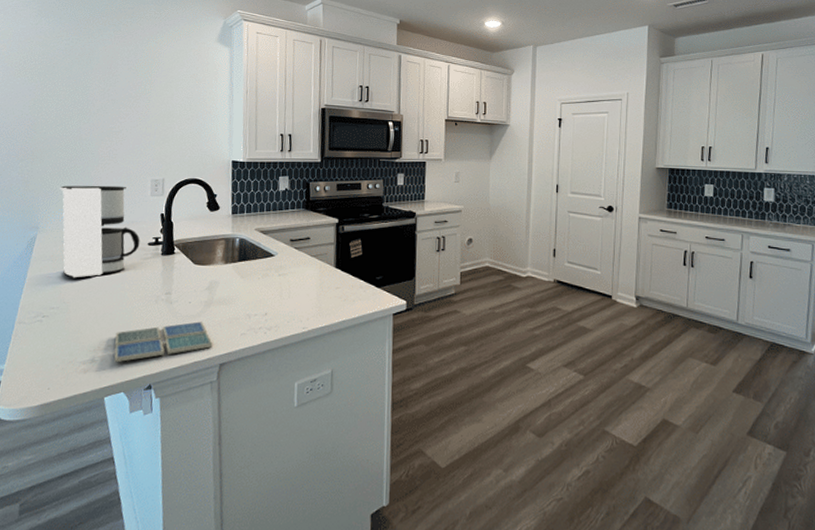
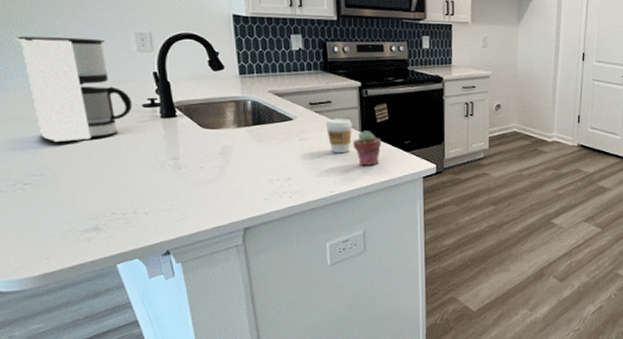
drink coaster: present [114,321,213,363] -> none [118,187,234,230]
coffee cup: none [303,254,328,289] -> present [325,118,352,154]
potted succulent: none [327,266,355,302] -> present [353,130,382,166]

